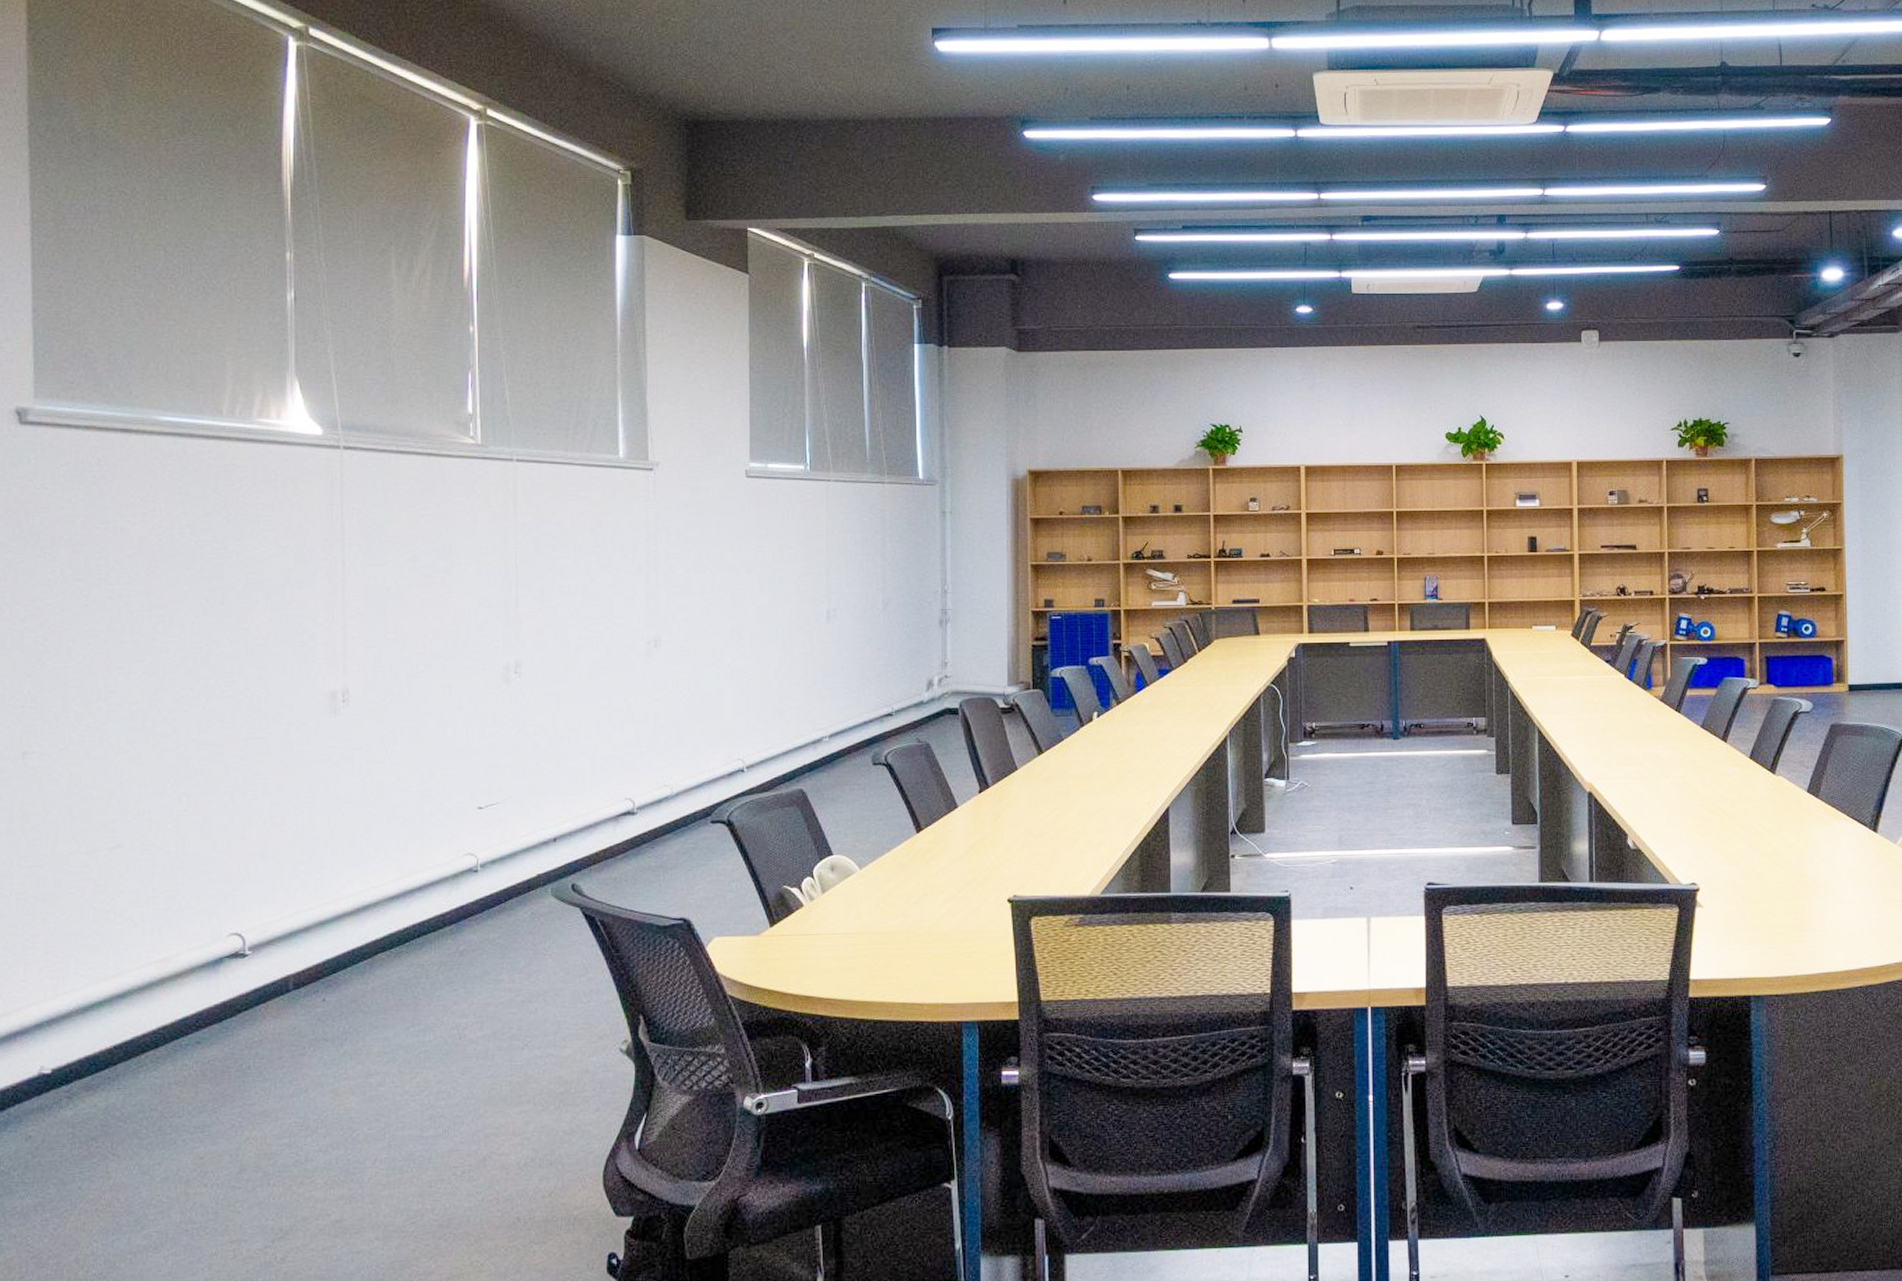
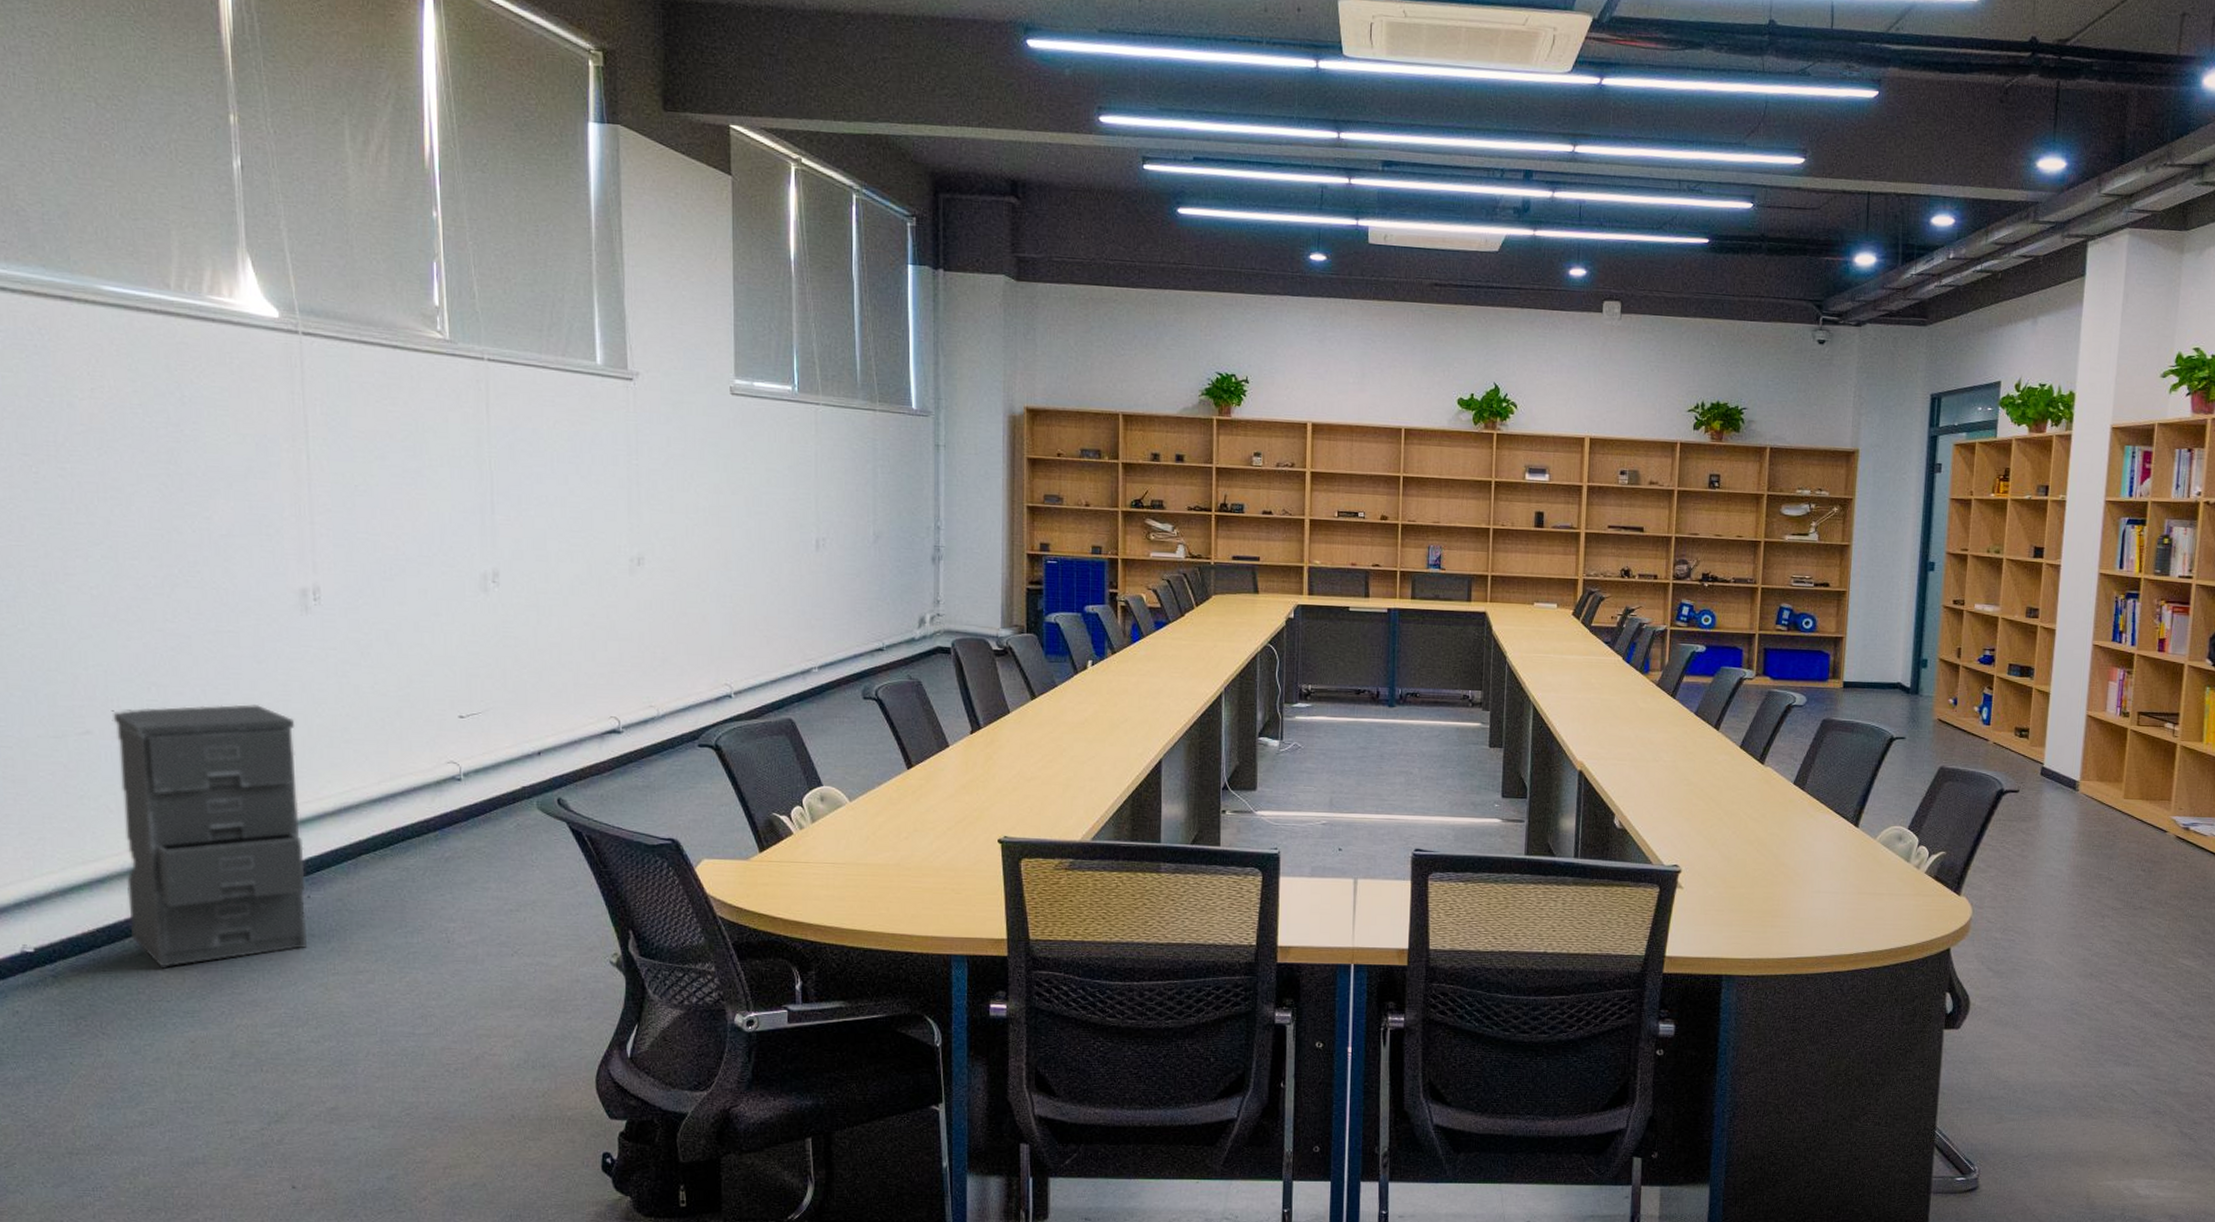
filing cabinet: none [142,808,321,1083] -> present [111,704,307,969]

